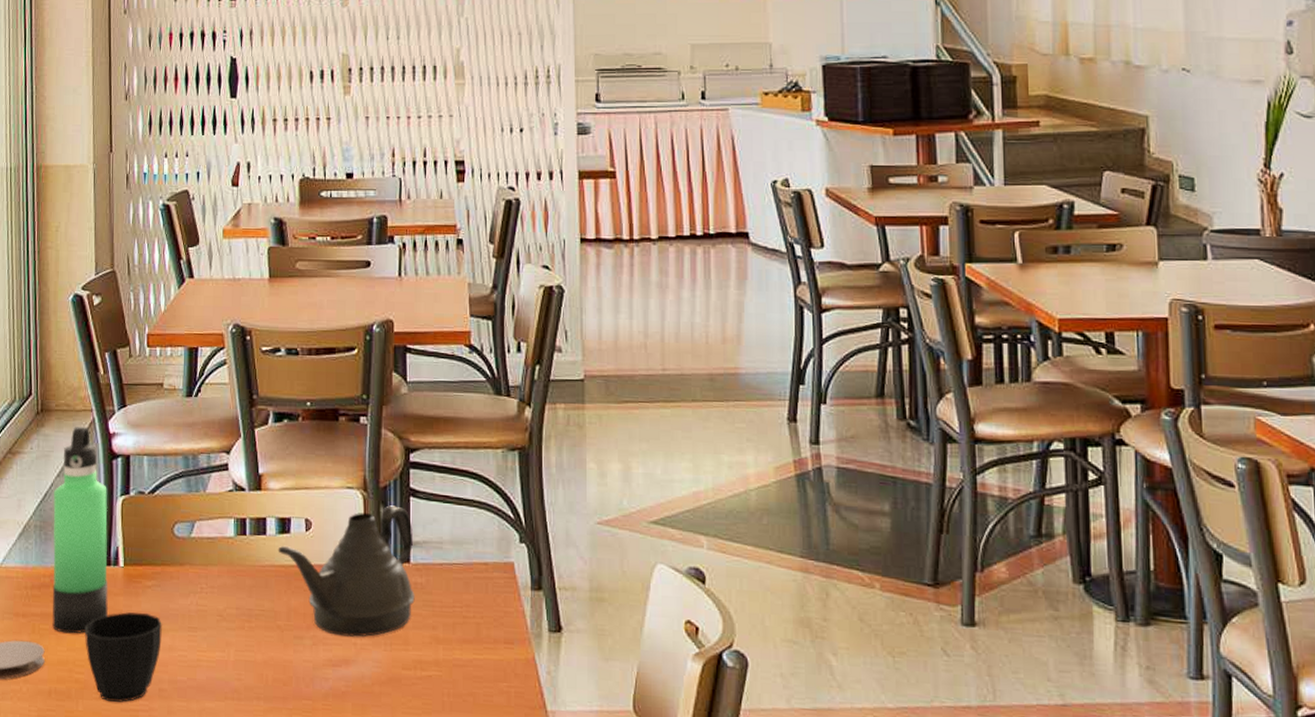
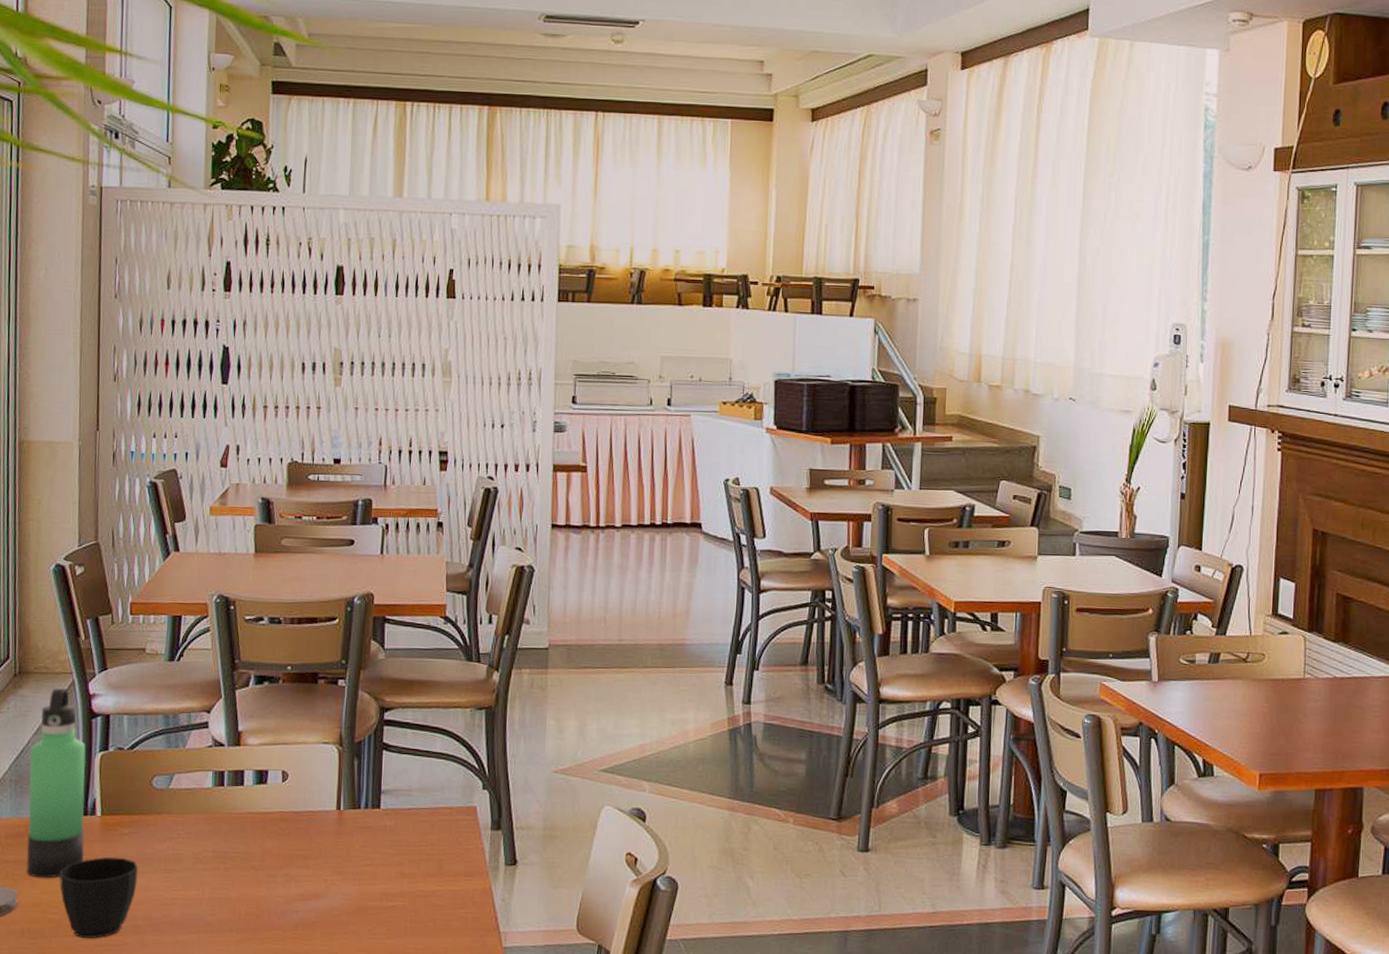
teapot: present [278,505,415,637] -> none [254,758,385,874]

